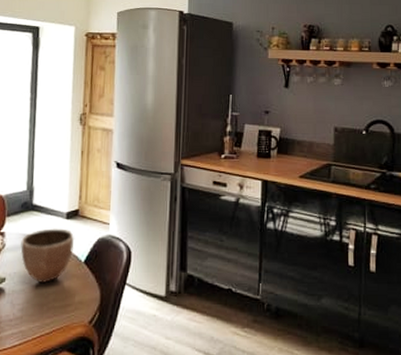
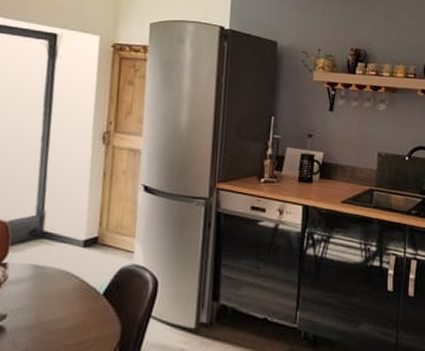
decorative bowl: present [20,228,75,284] -> none [26,258,93,320]

